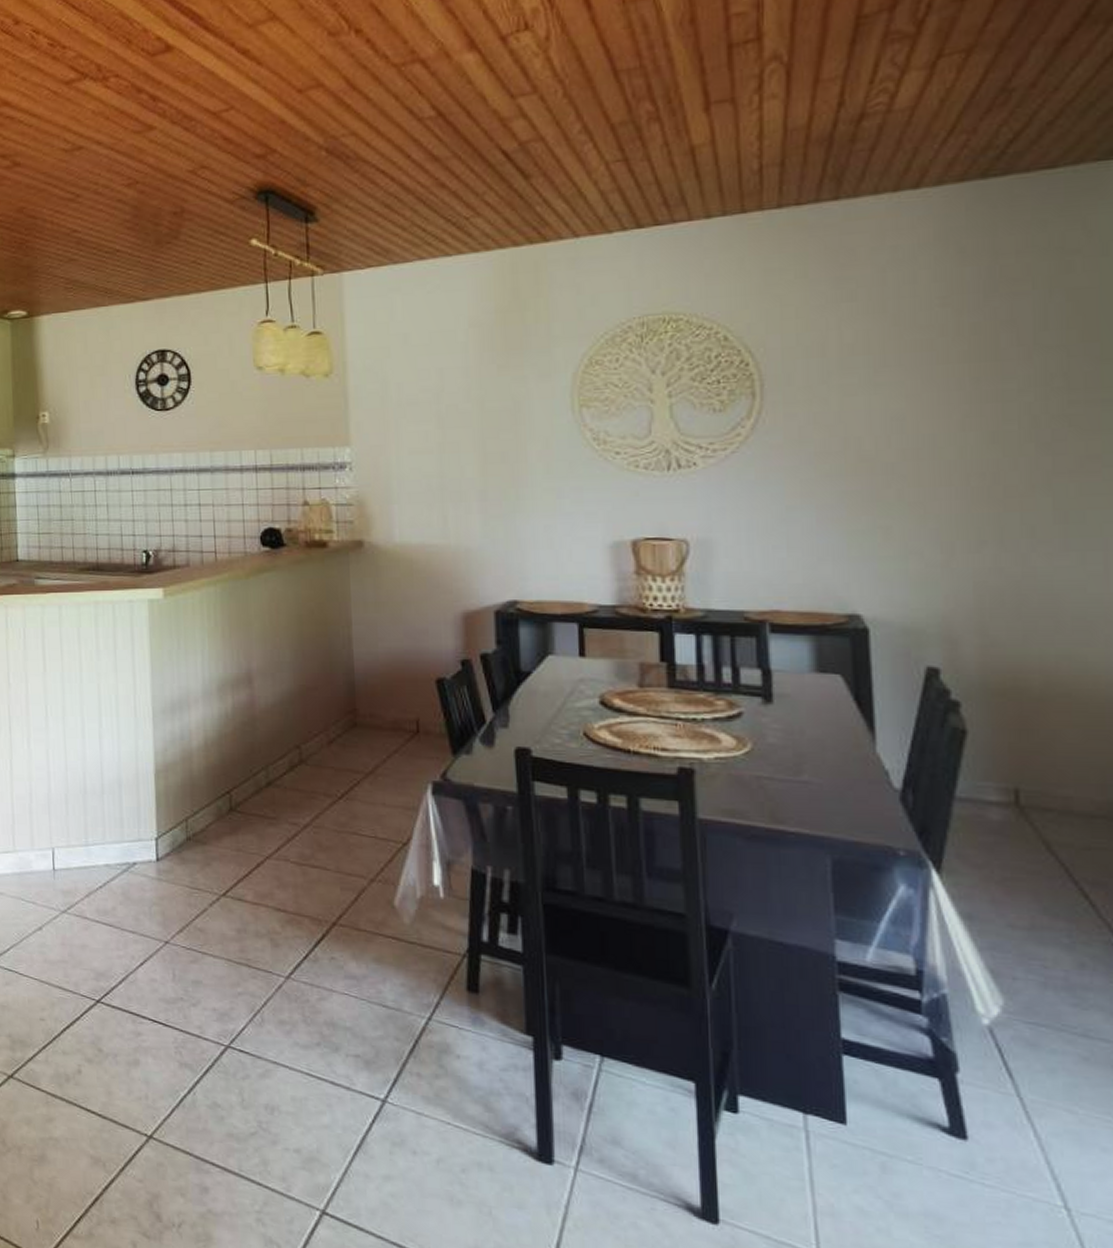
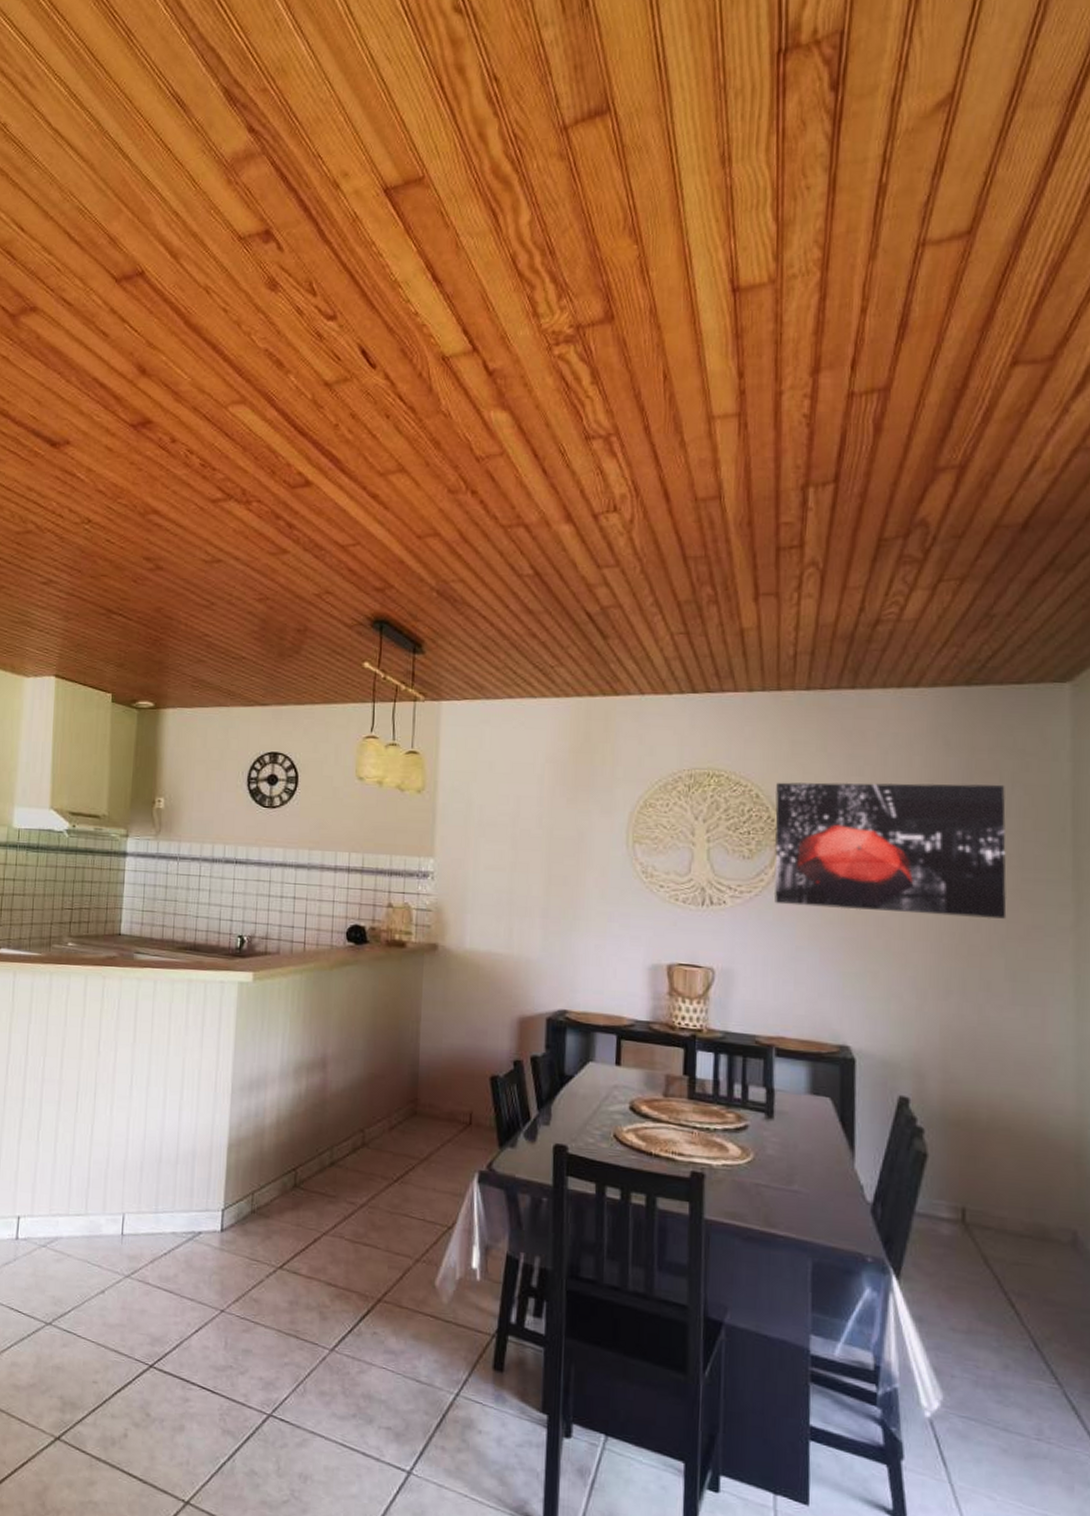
wall art: none [748,292,1051,460] -> present [773,782,1007,919]

